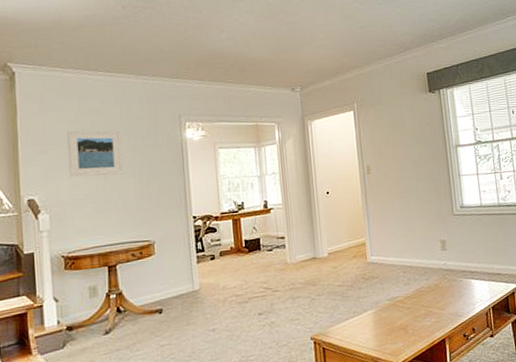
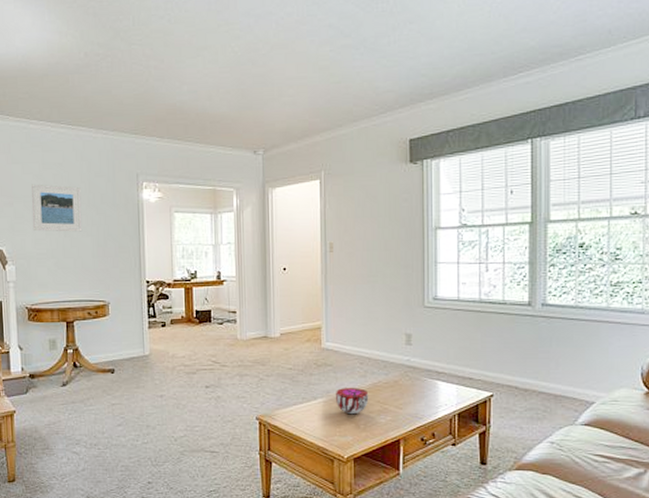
decorative bowl: none [383,295,415,321] -> present [335,388,369,413]

